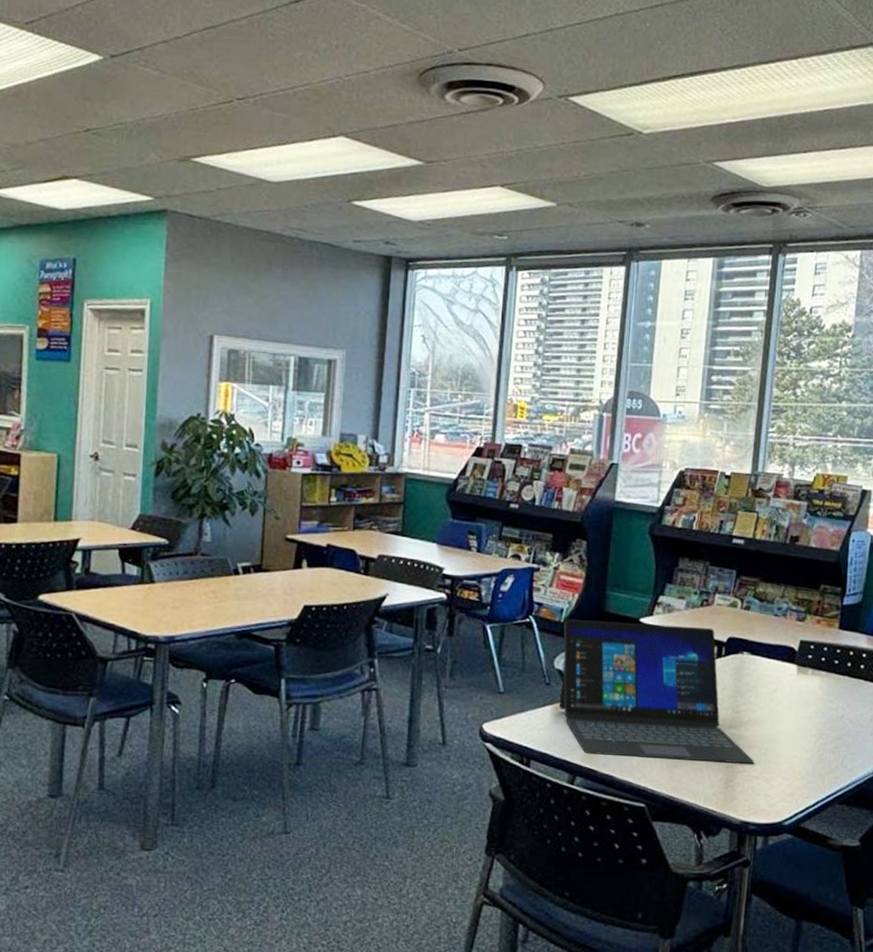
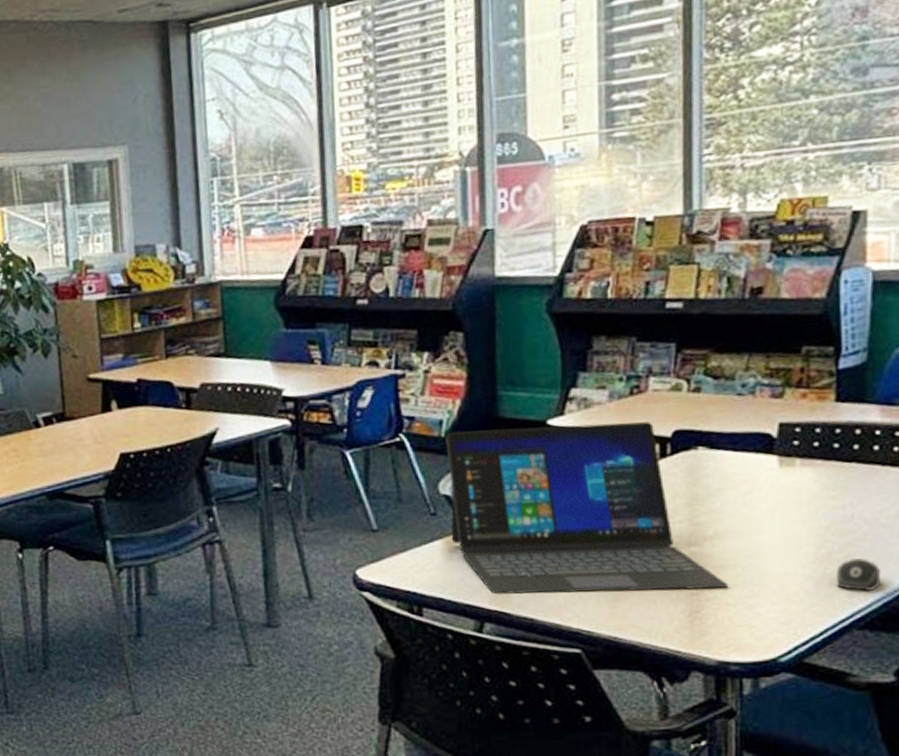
computer mouse: none [827,748,858,775] -> present [835,557,882,591]

